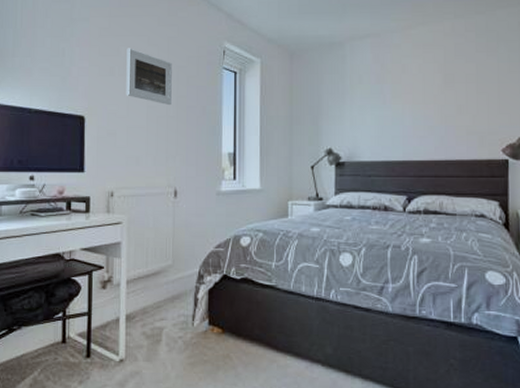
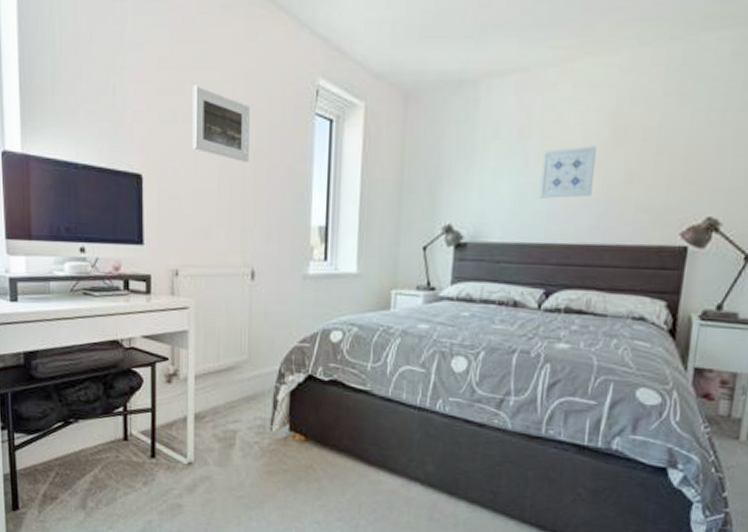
wall art: none [395,88,434,127] -> present [539,146,596,199]

